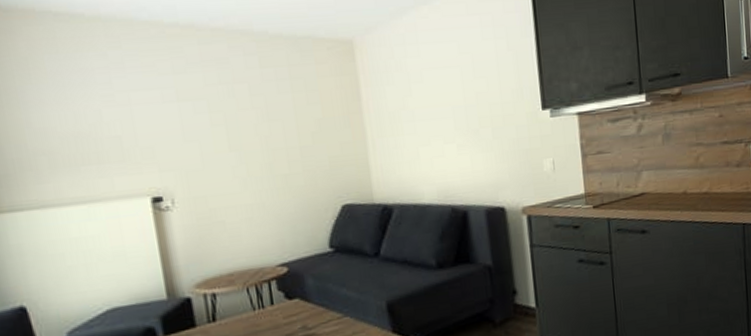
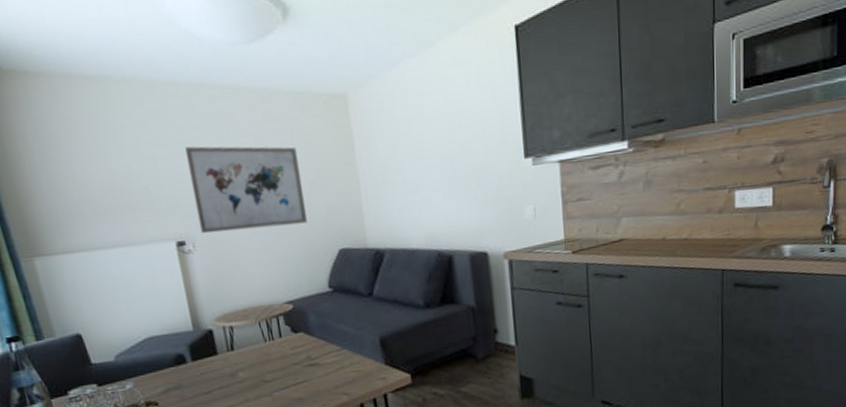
wall art: none [166,92,307,188] -> present [184,146,307,233]

